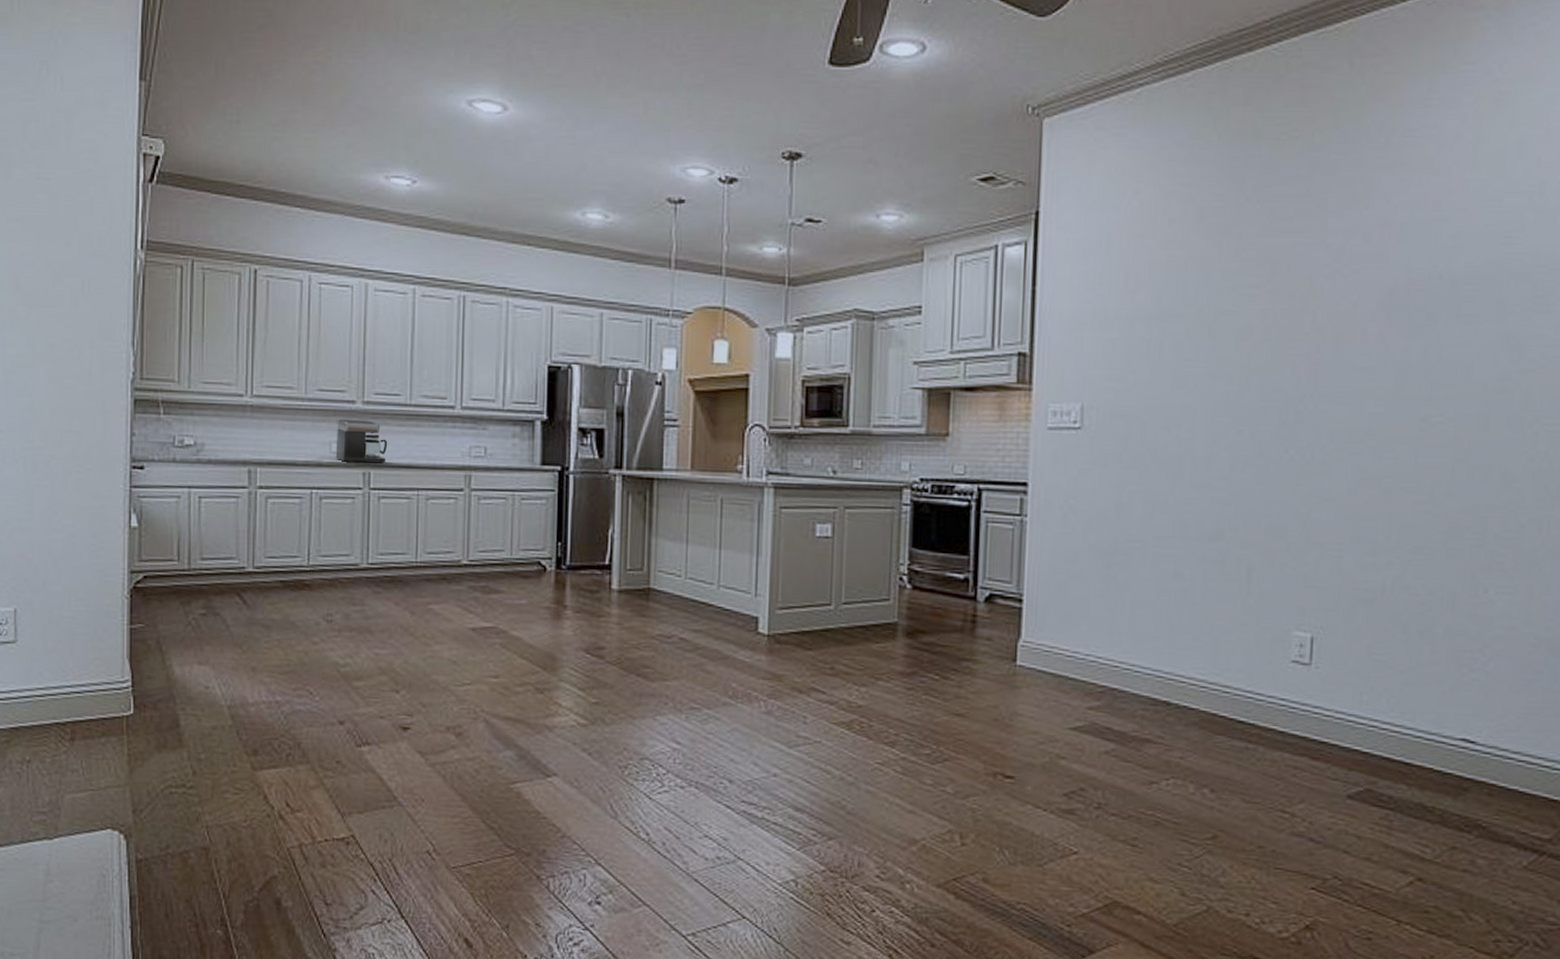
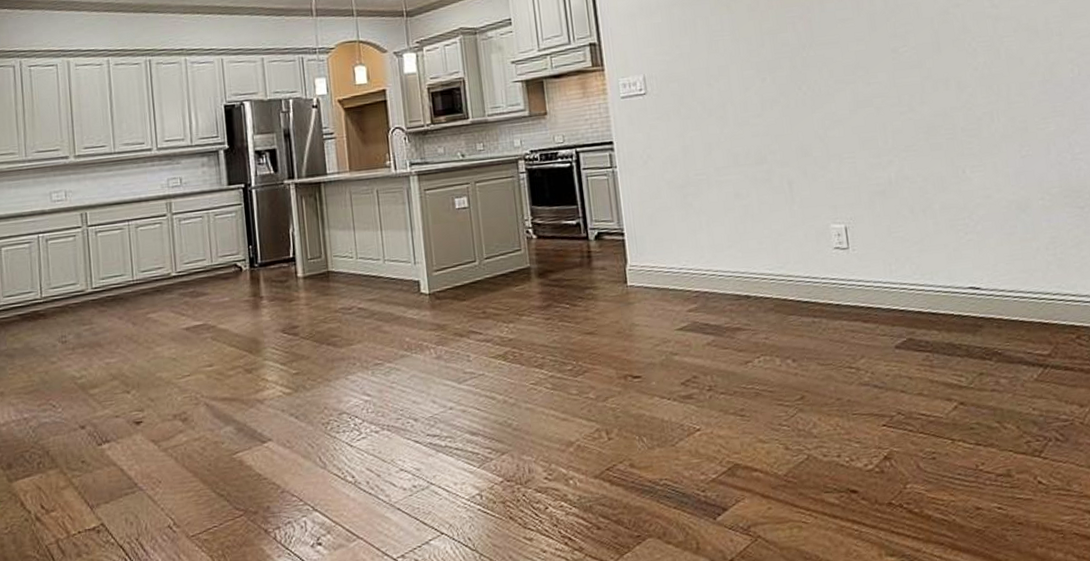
coffee maker: present [335,419,388,464] -> none [55,170,99,208]

